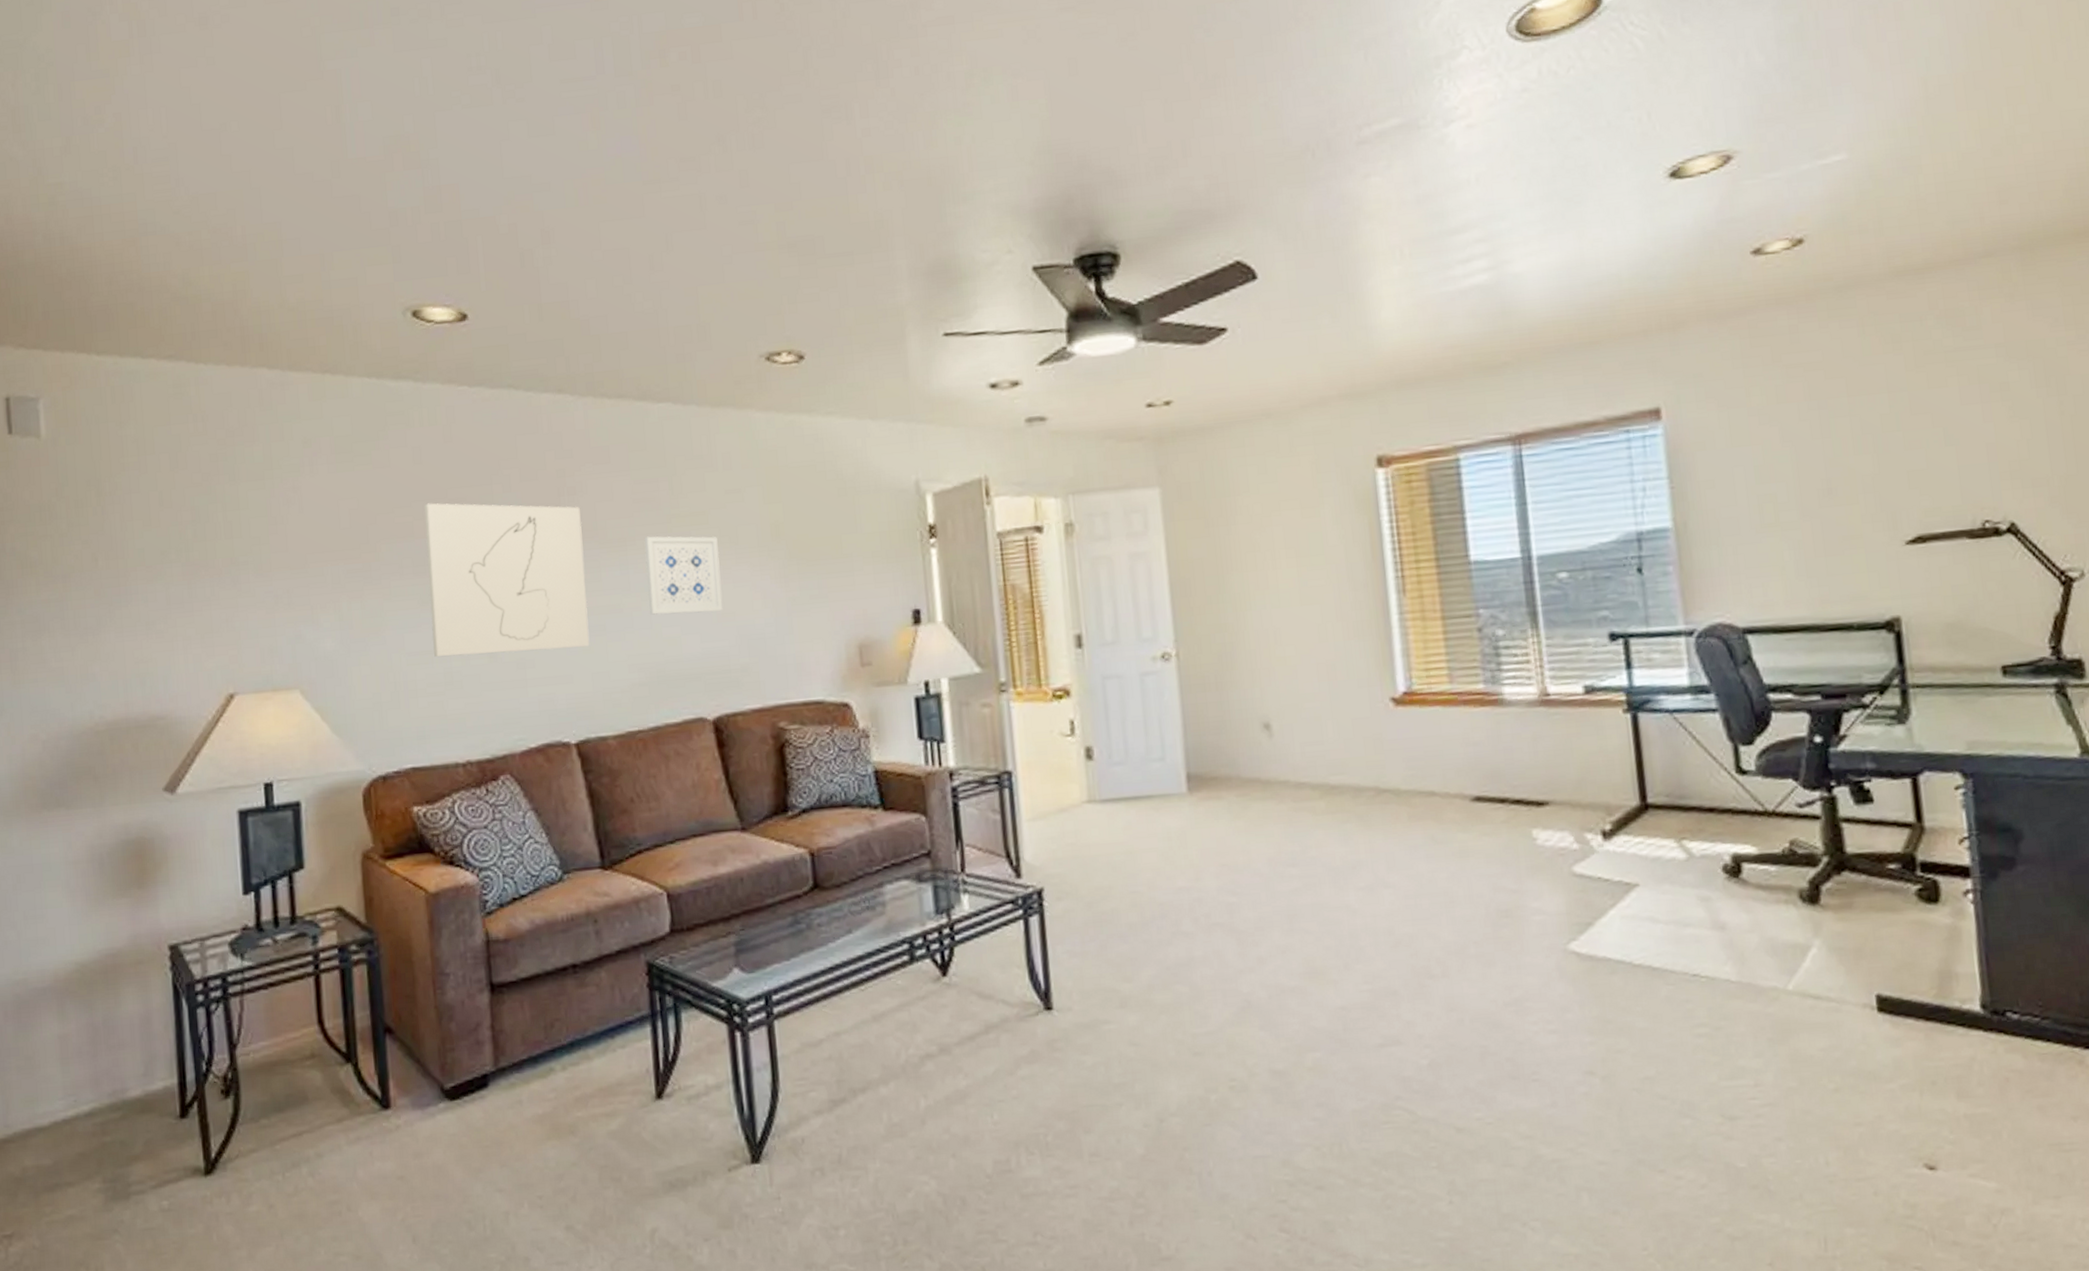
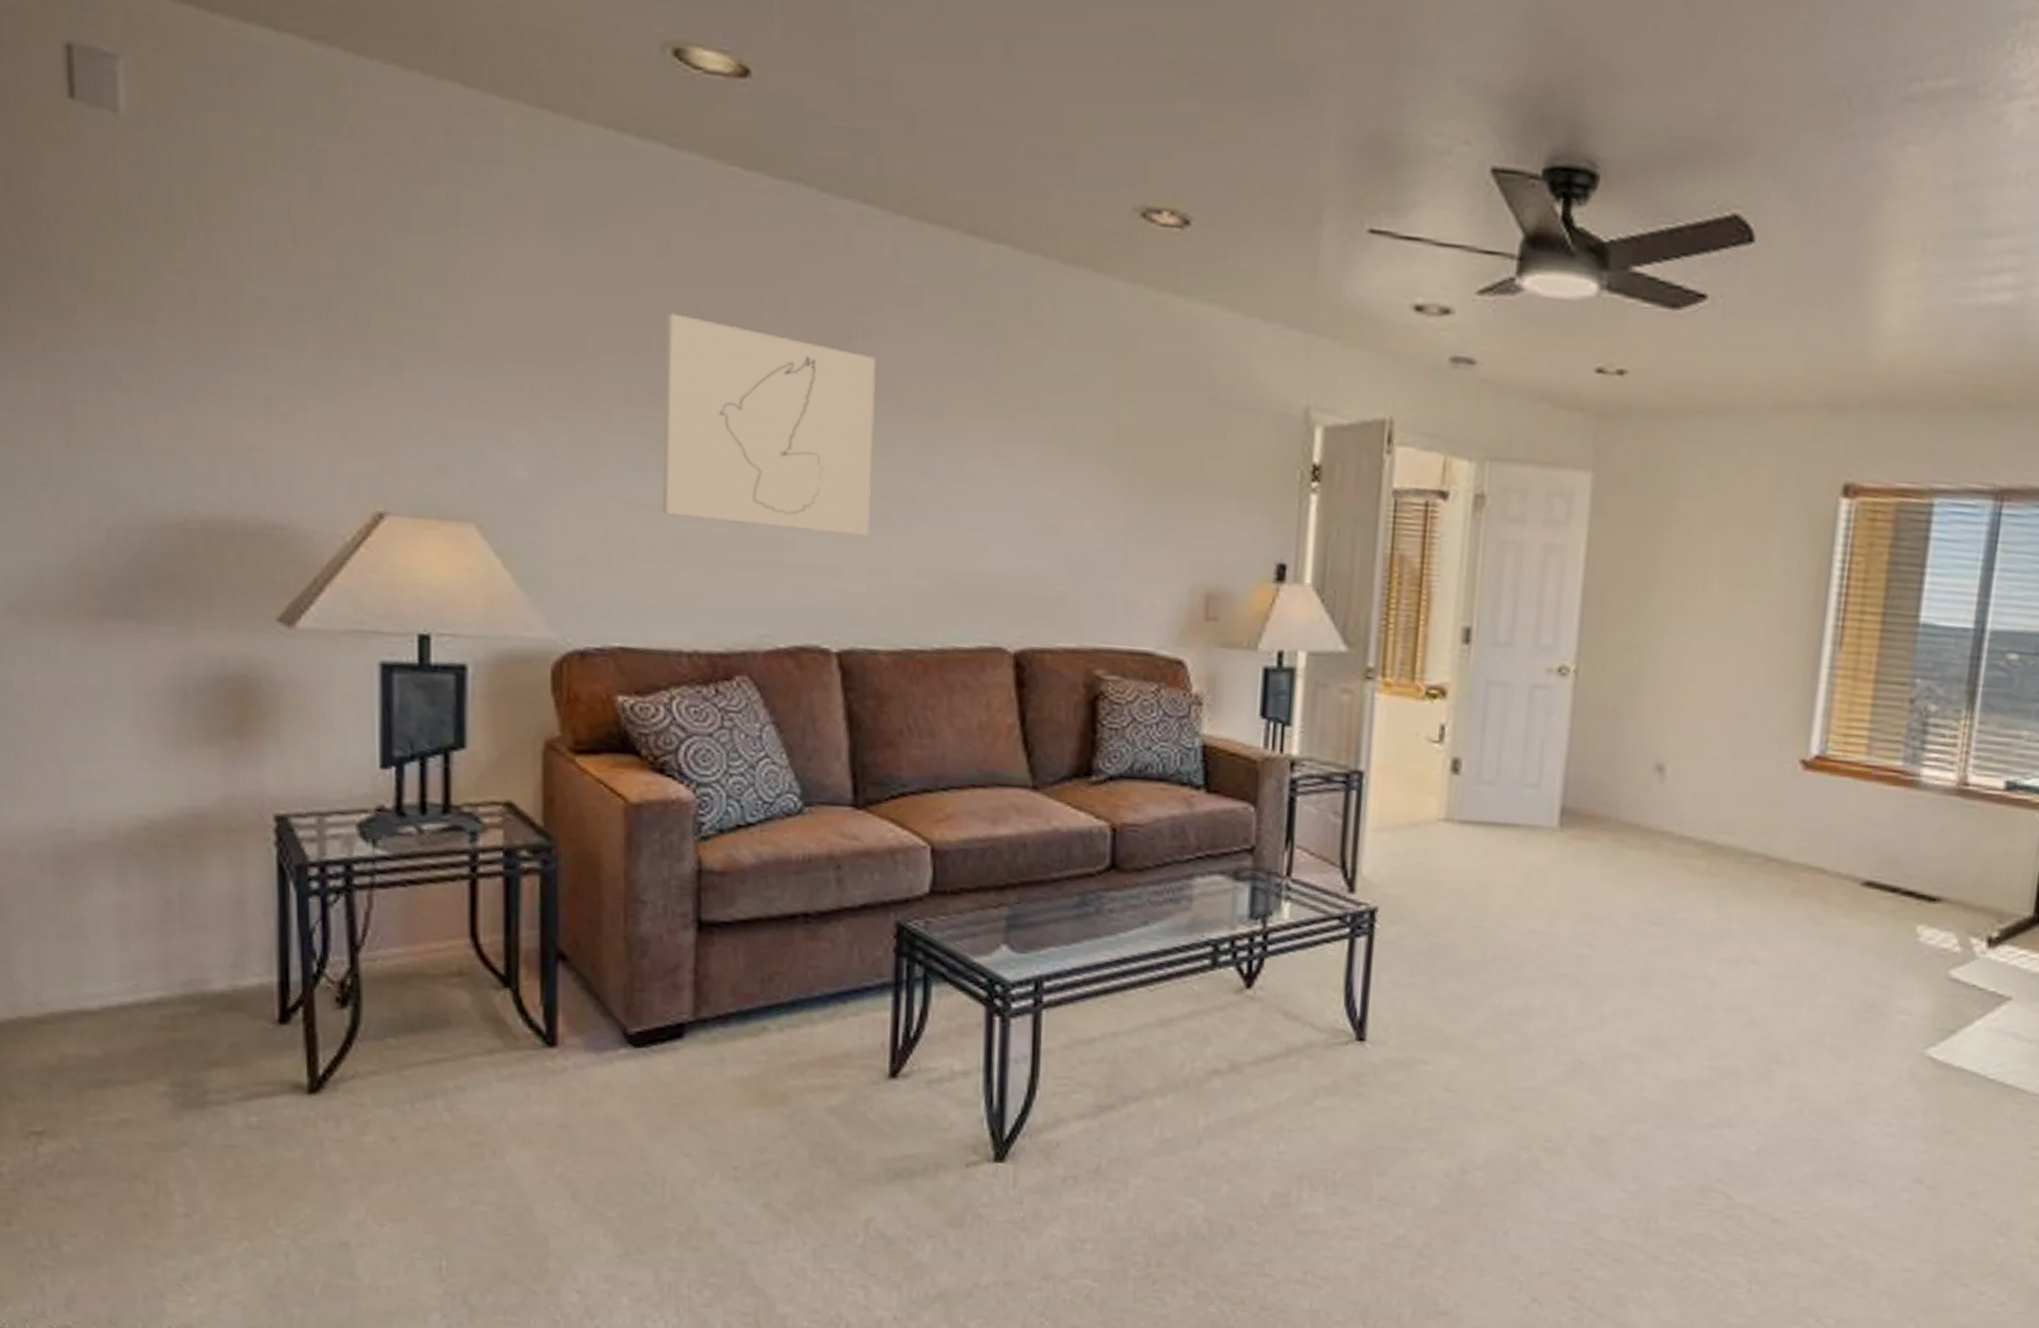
wall art: present [644,536,723,615] -> none [951,412,1049,522]

